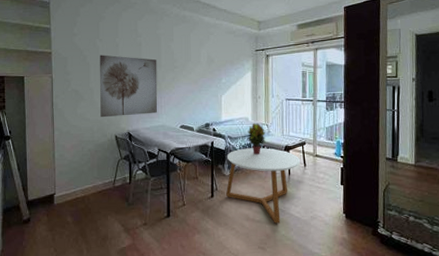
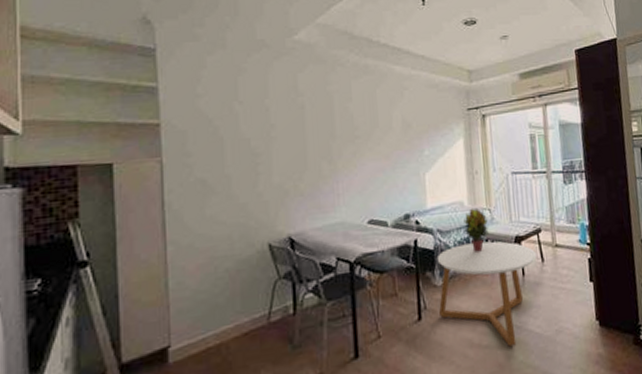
wall art: present [100,55,158,118] -> none [240,124,333,219]

